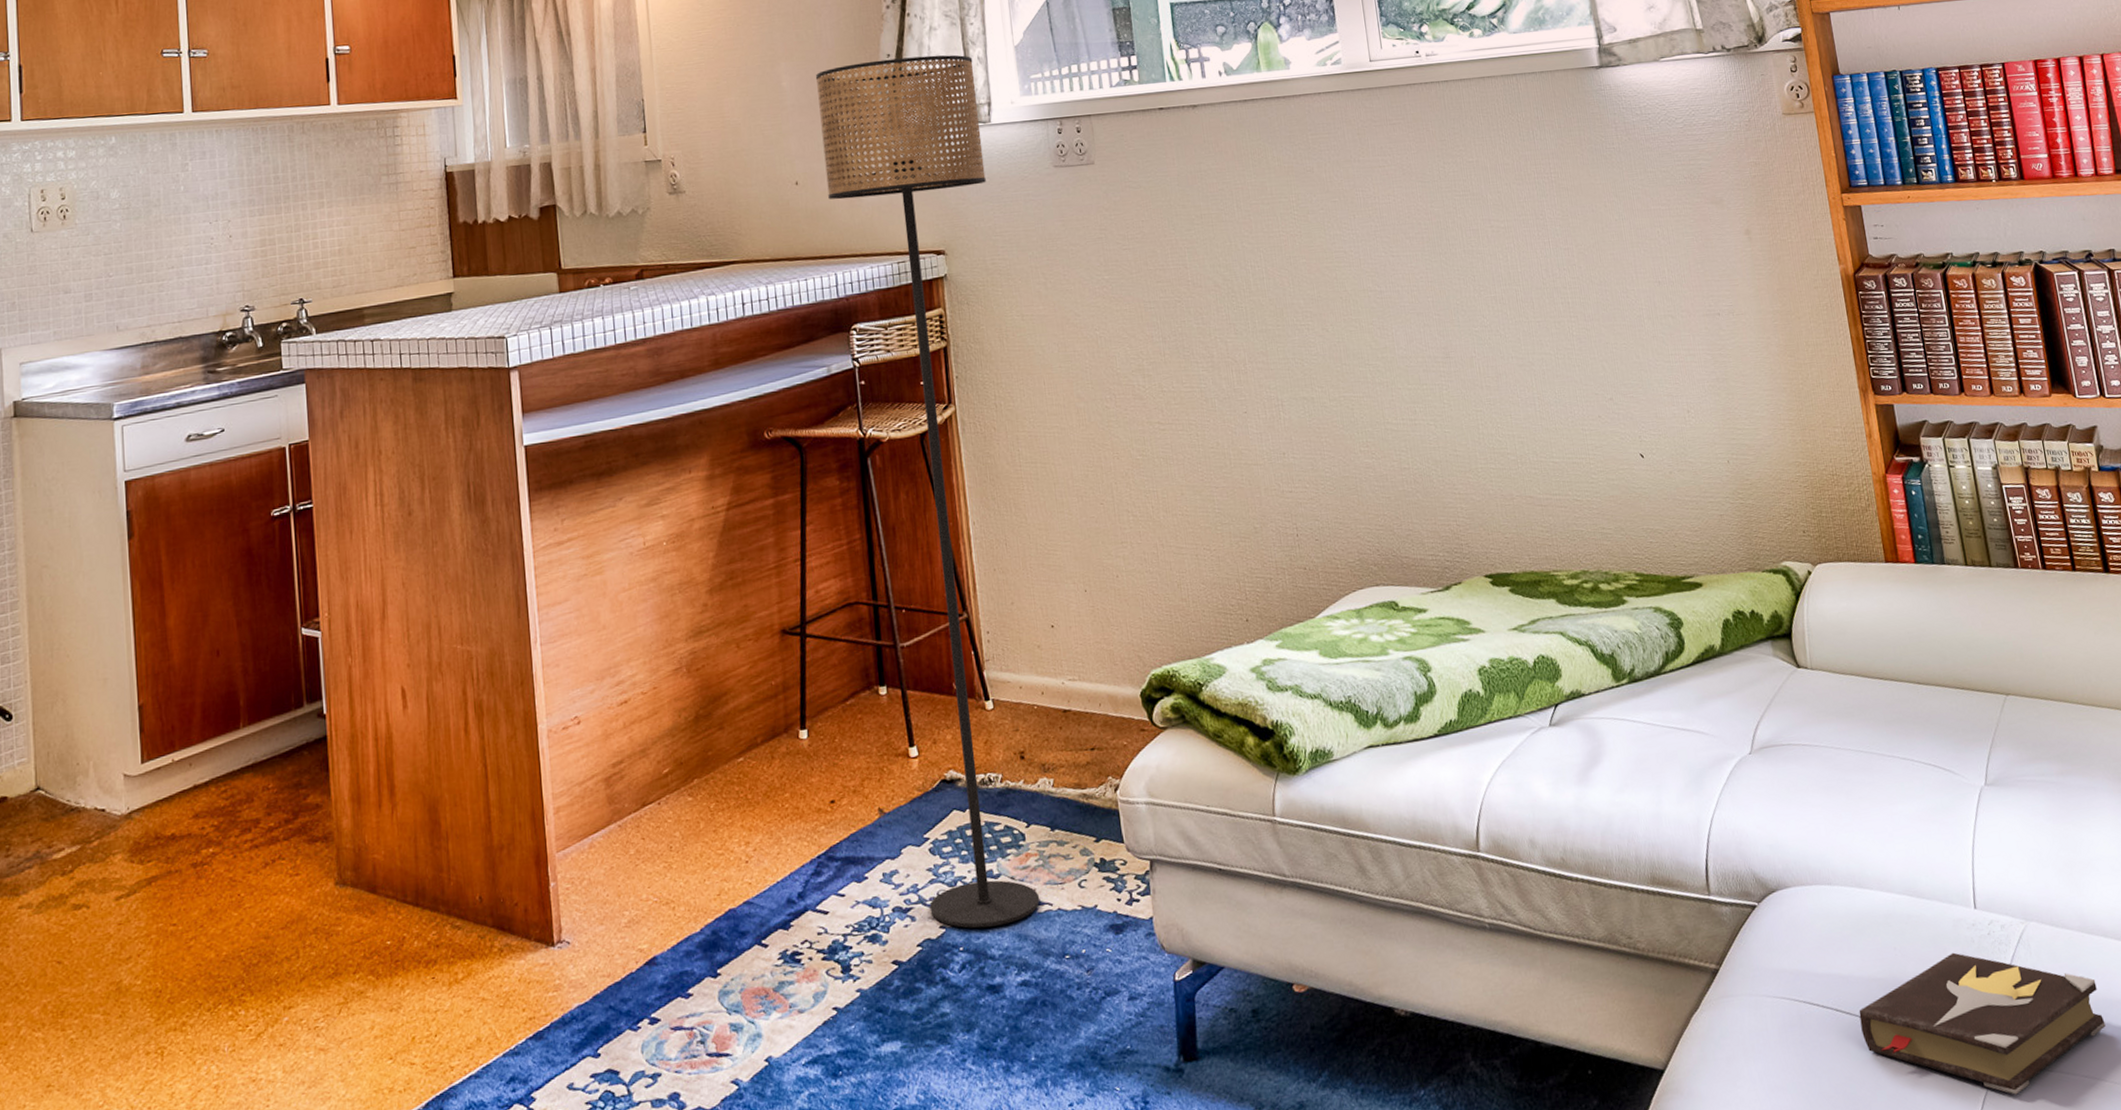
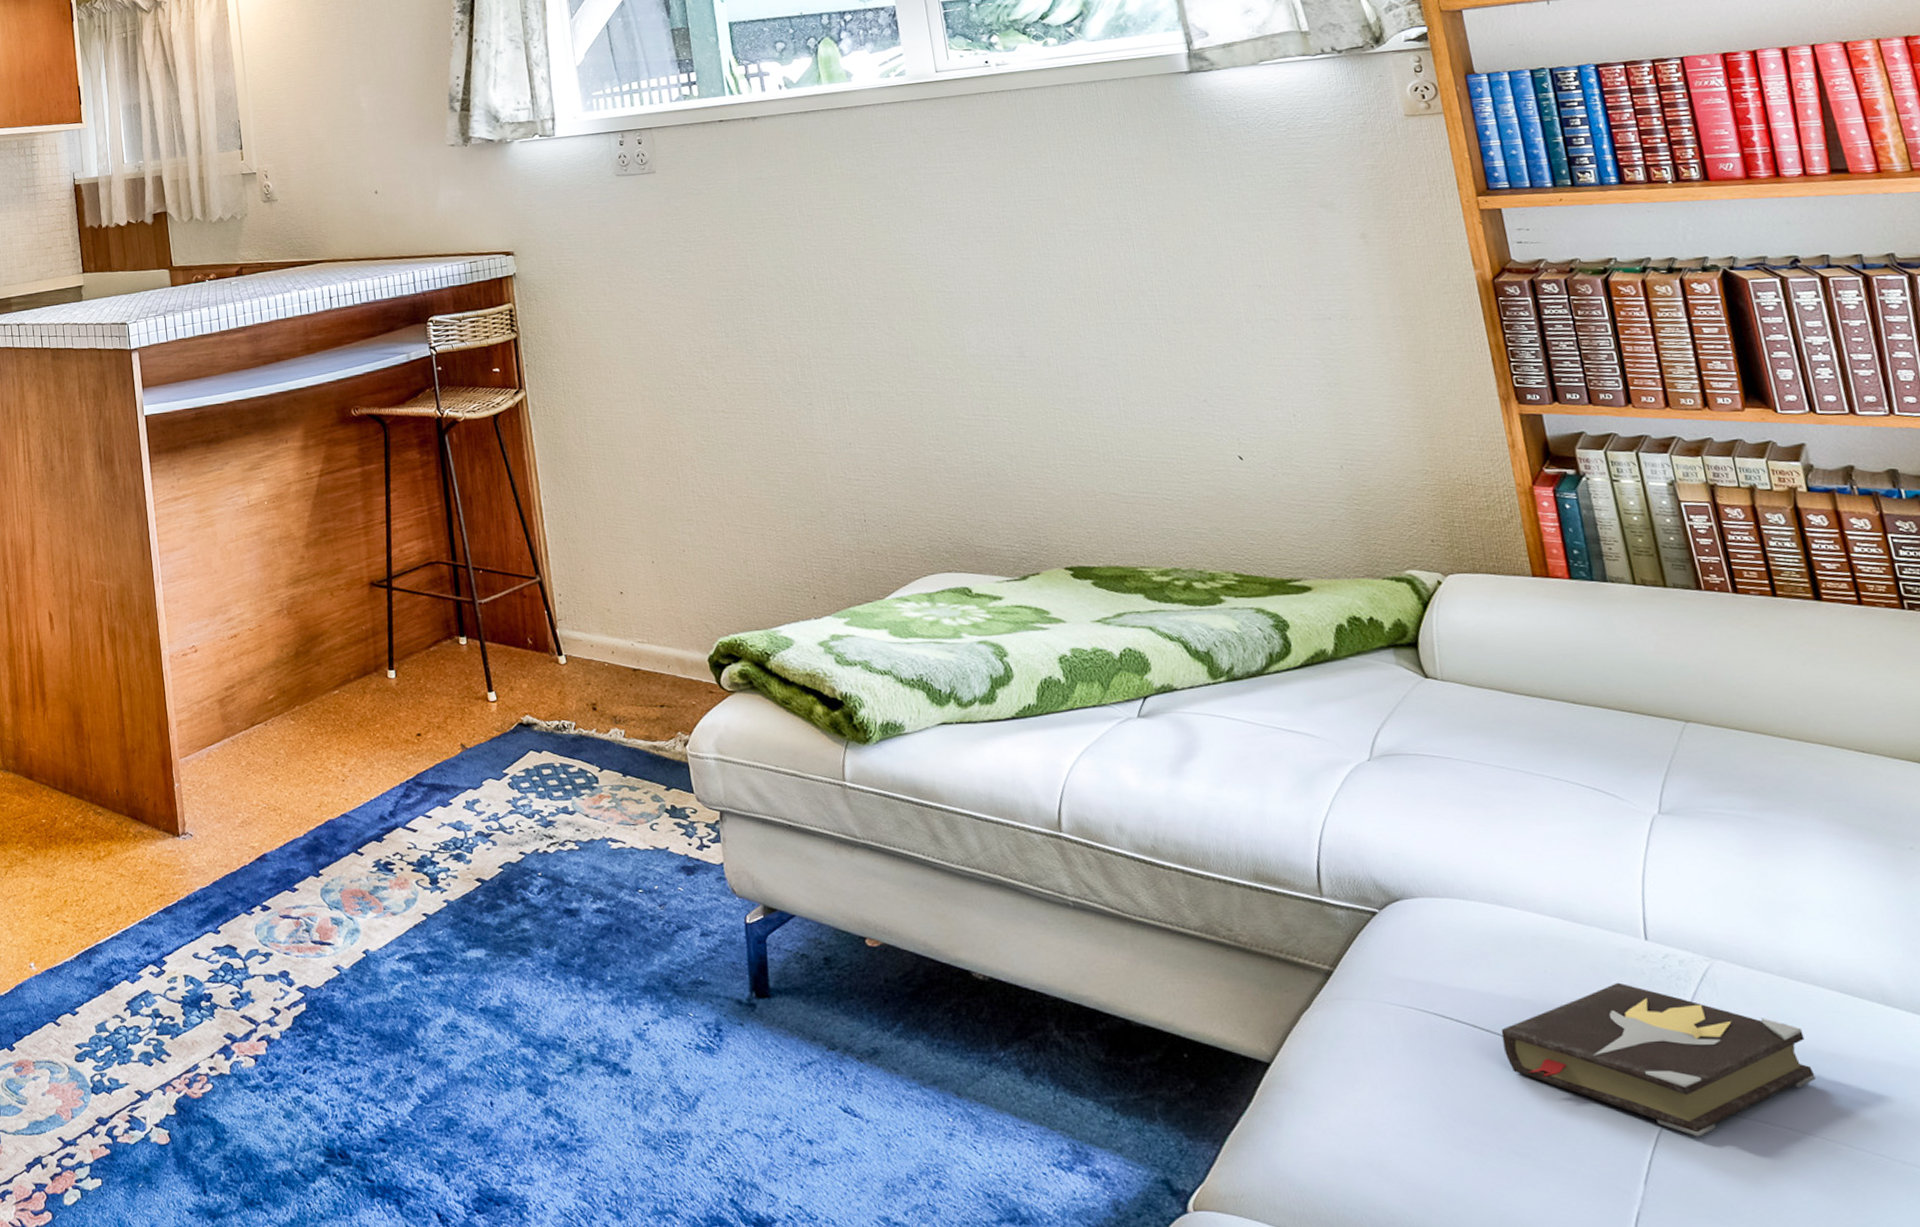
floor lamp: present [815,54,1039,928] -> none [391,75,613,857]

